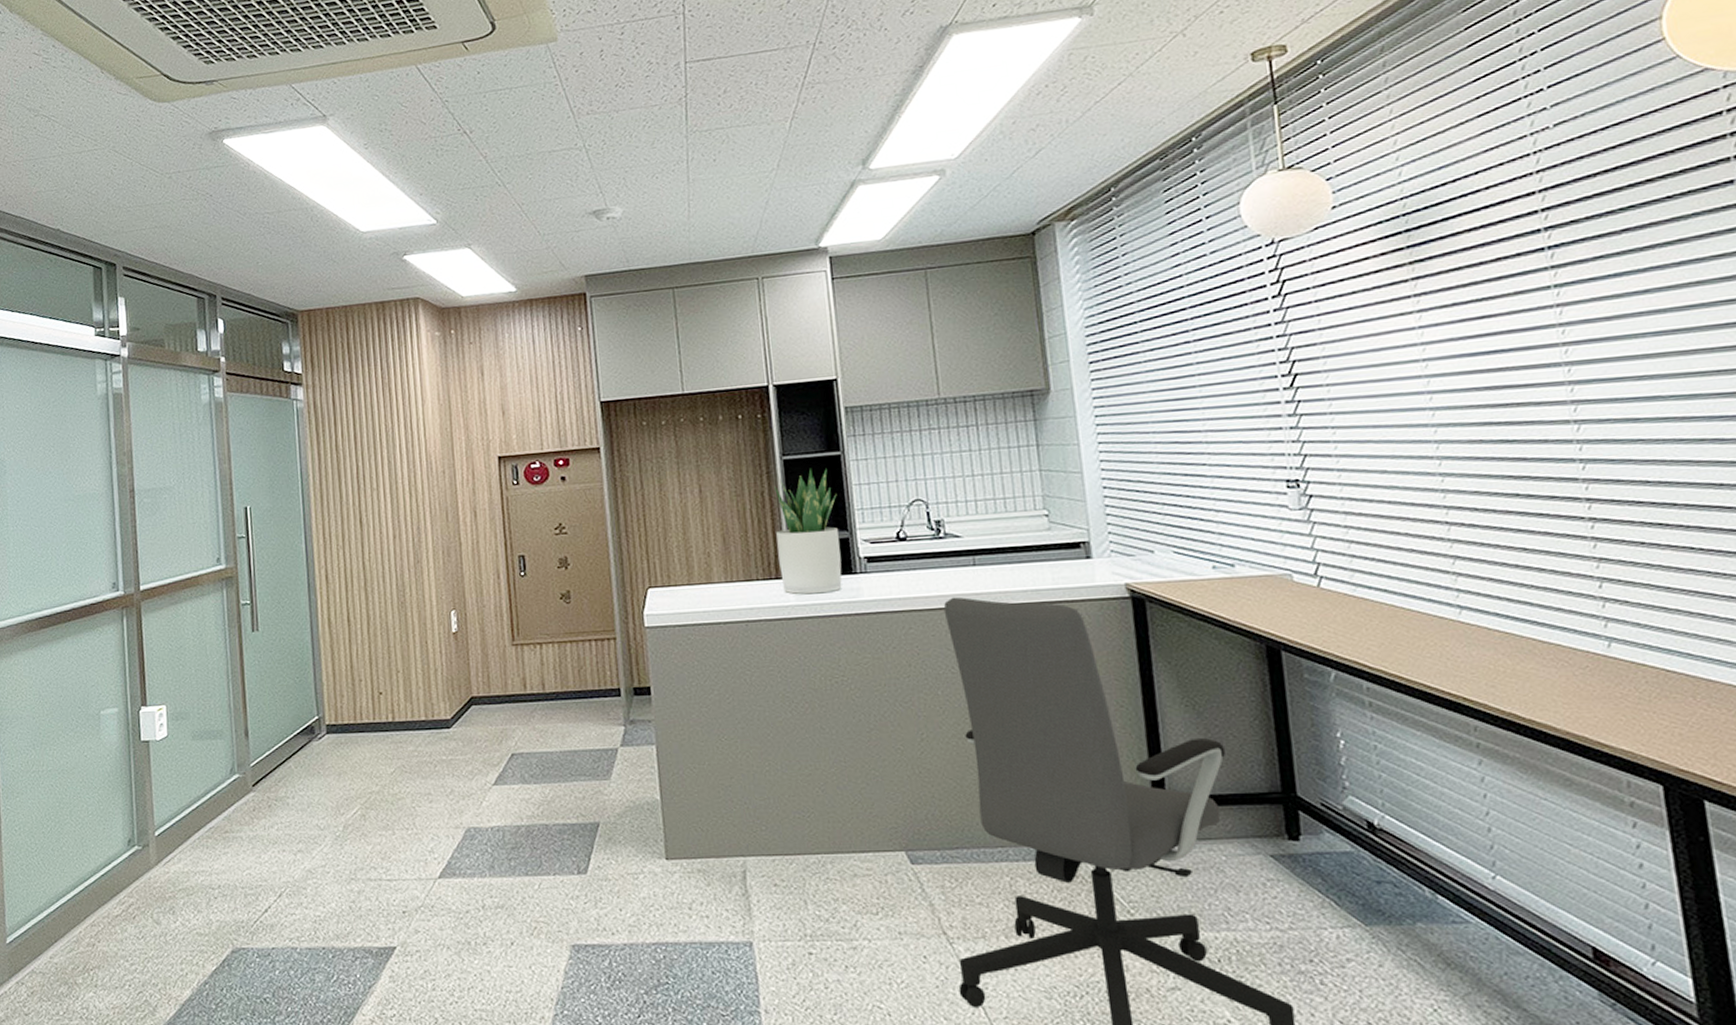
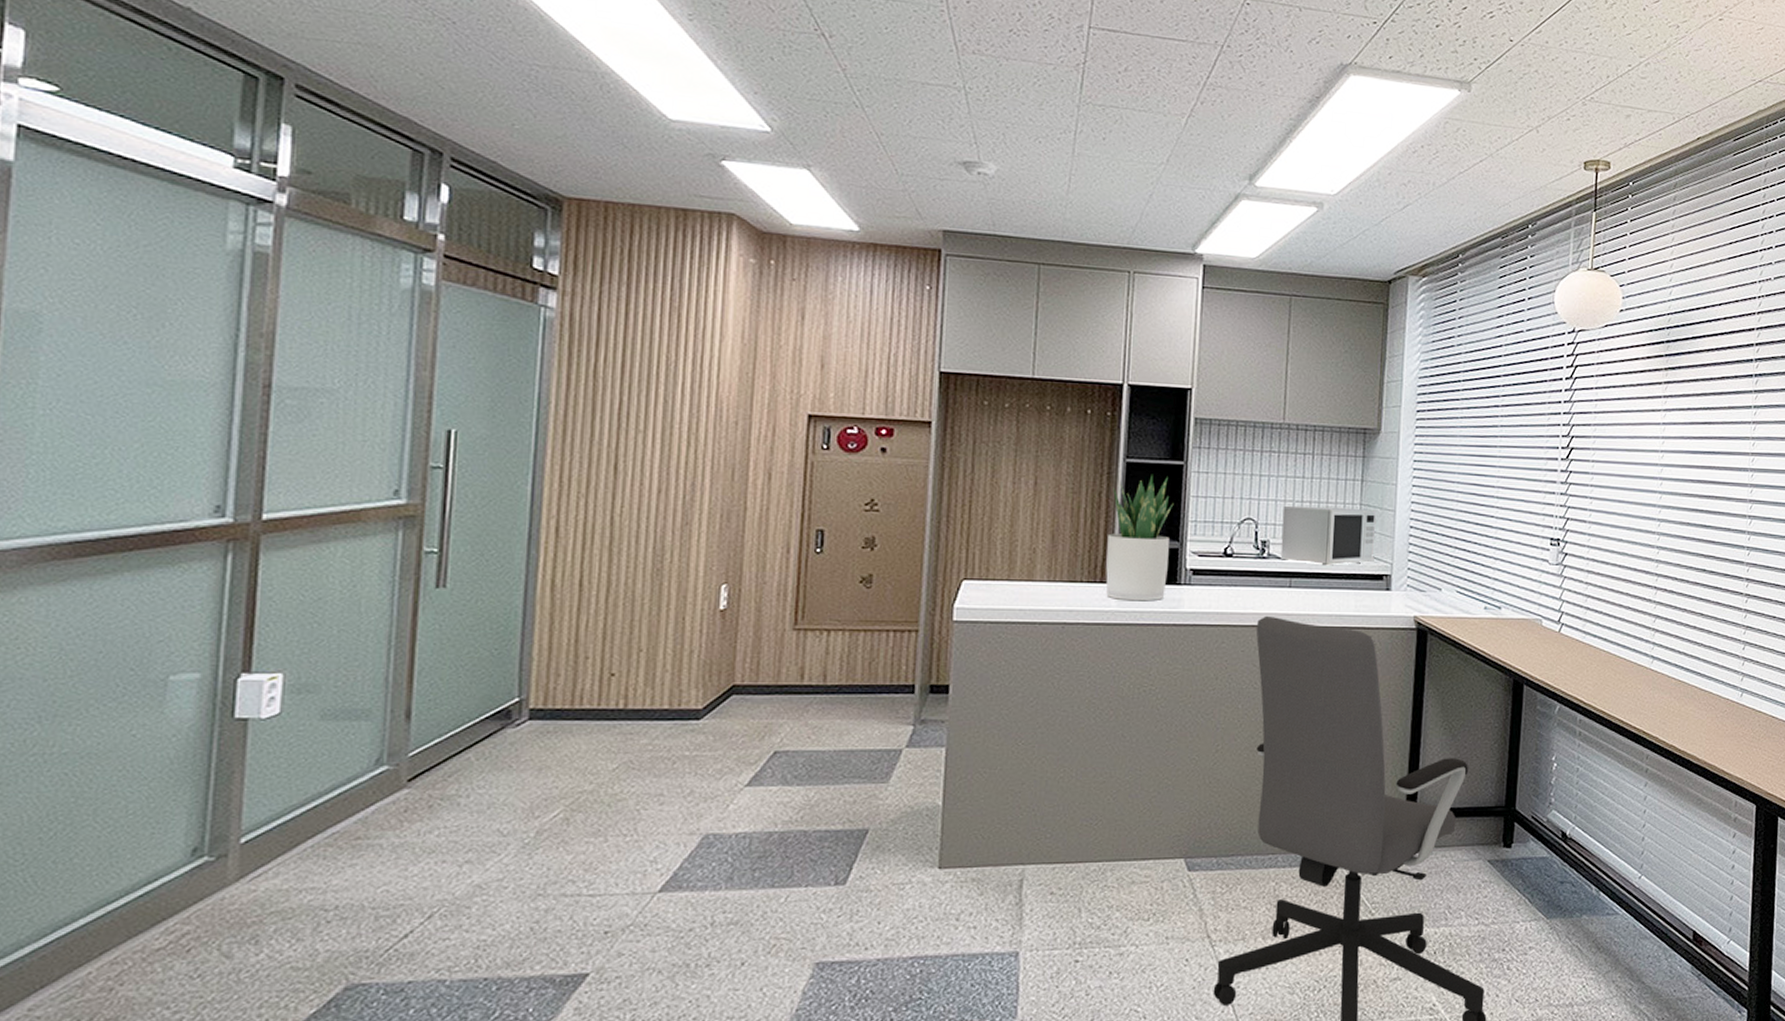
microwave: none [953,474,1066,540] -> present [1280,505,1377,566]

